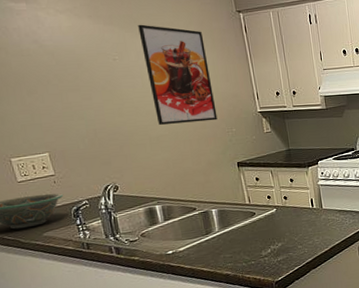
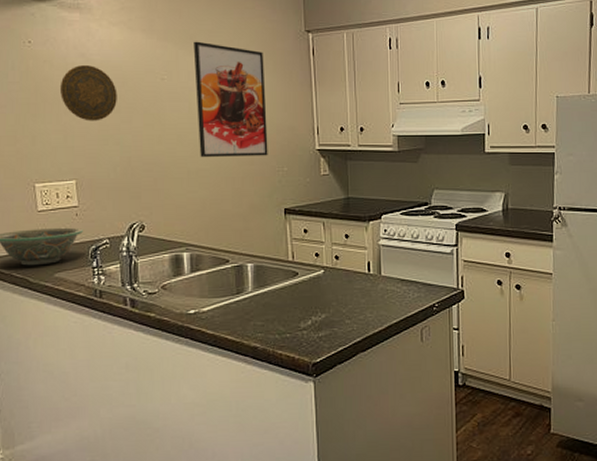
decorative plate: none [18,50,76,101] -> present [59,65,117,121]

